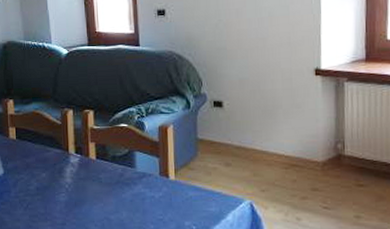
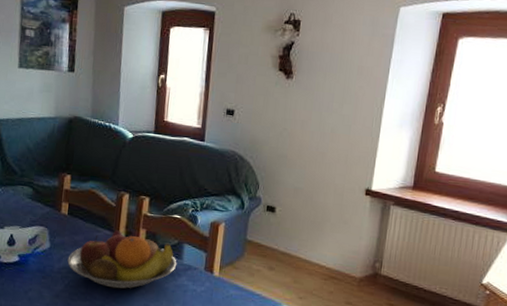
fruit bowl: none [22,147,131,205] -> present [67,229,177,289]

